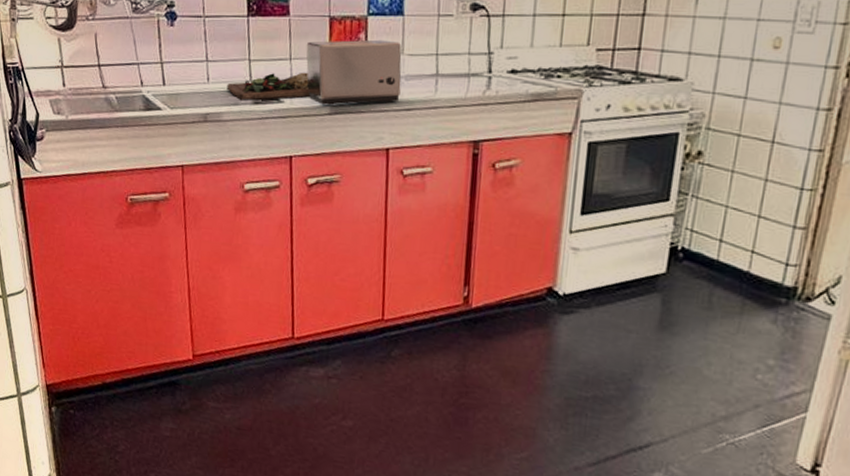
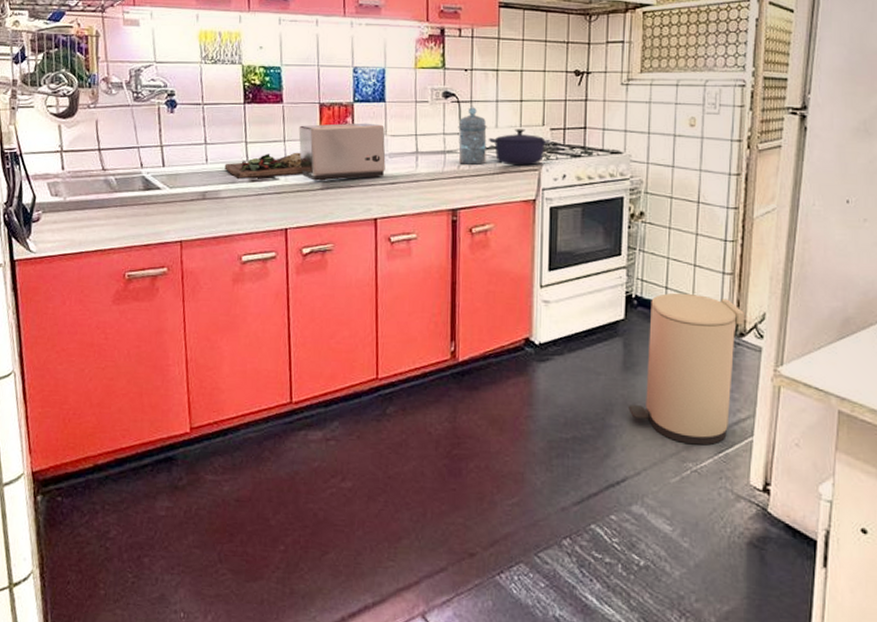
canister: none [485,22,520,91] -> present [458,107,487,165]
cooking pot: none [520,49,596,93] -> present [488,129,551,166]
pedal bin: none [660,246,815,418] -> present [628,292,744,446]

